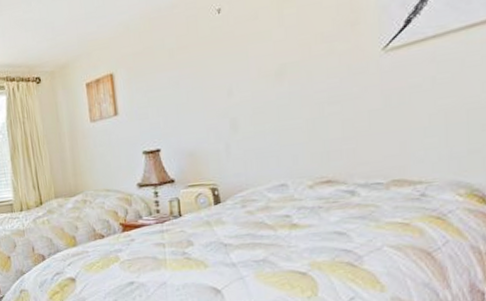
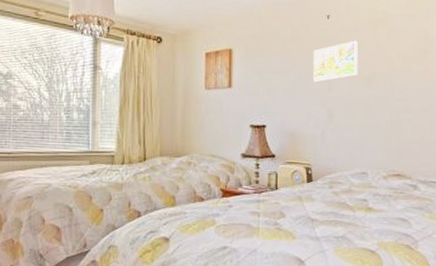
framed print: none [205,30,264,91] -> present [313,40,358,83]

